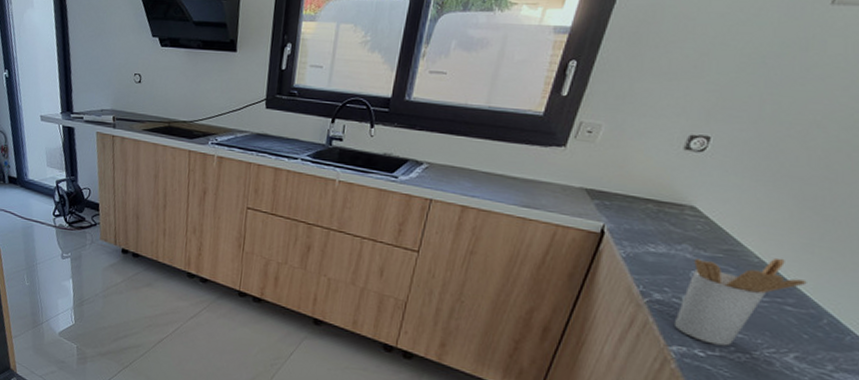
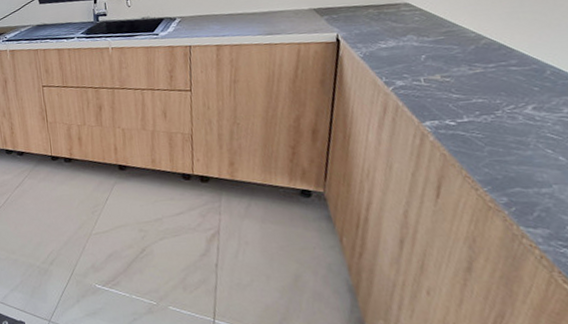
utensil holder: present [673,257,807,347] -> none [420,28,522,113]

